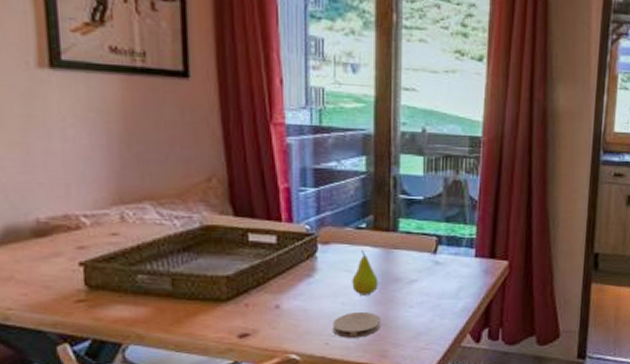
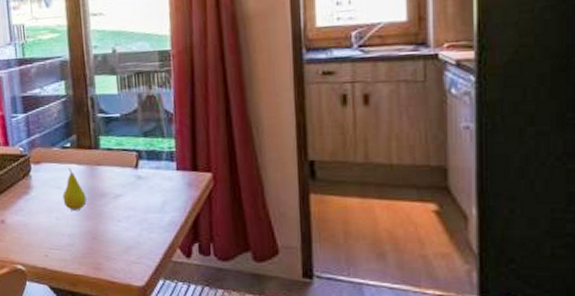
coaster: present [333,311,381,338] -> none [50,225,93,251]

